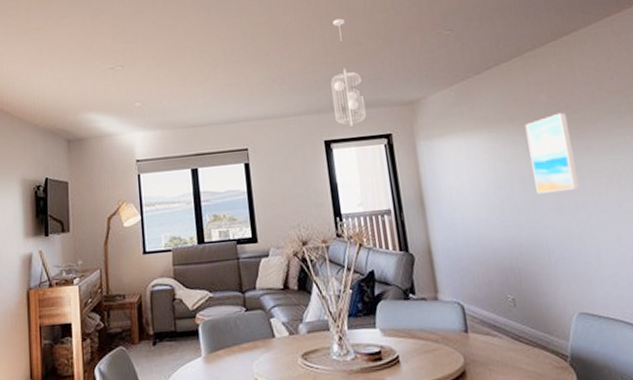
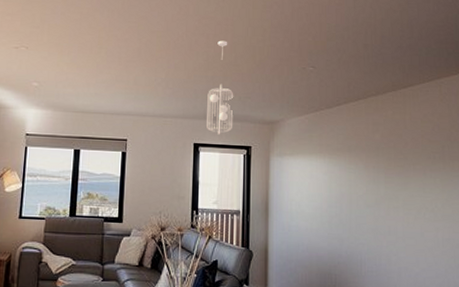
wall art: present [524,112,580,194] -> none [359,151,394,217]

